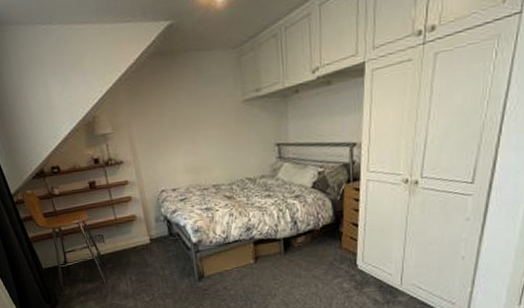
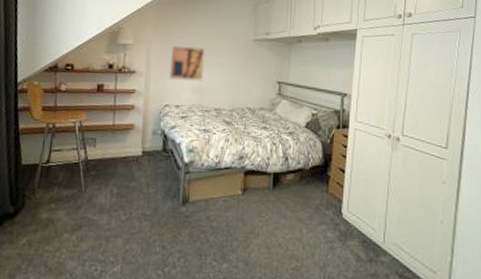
wall art: none [152,121,196,163] -> present [168,44,206,82]

